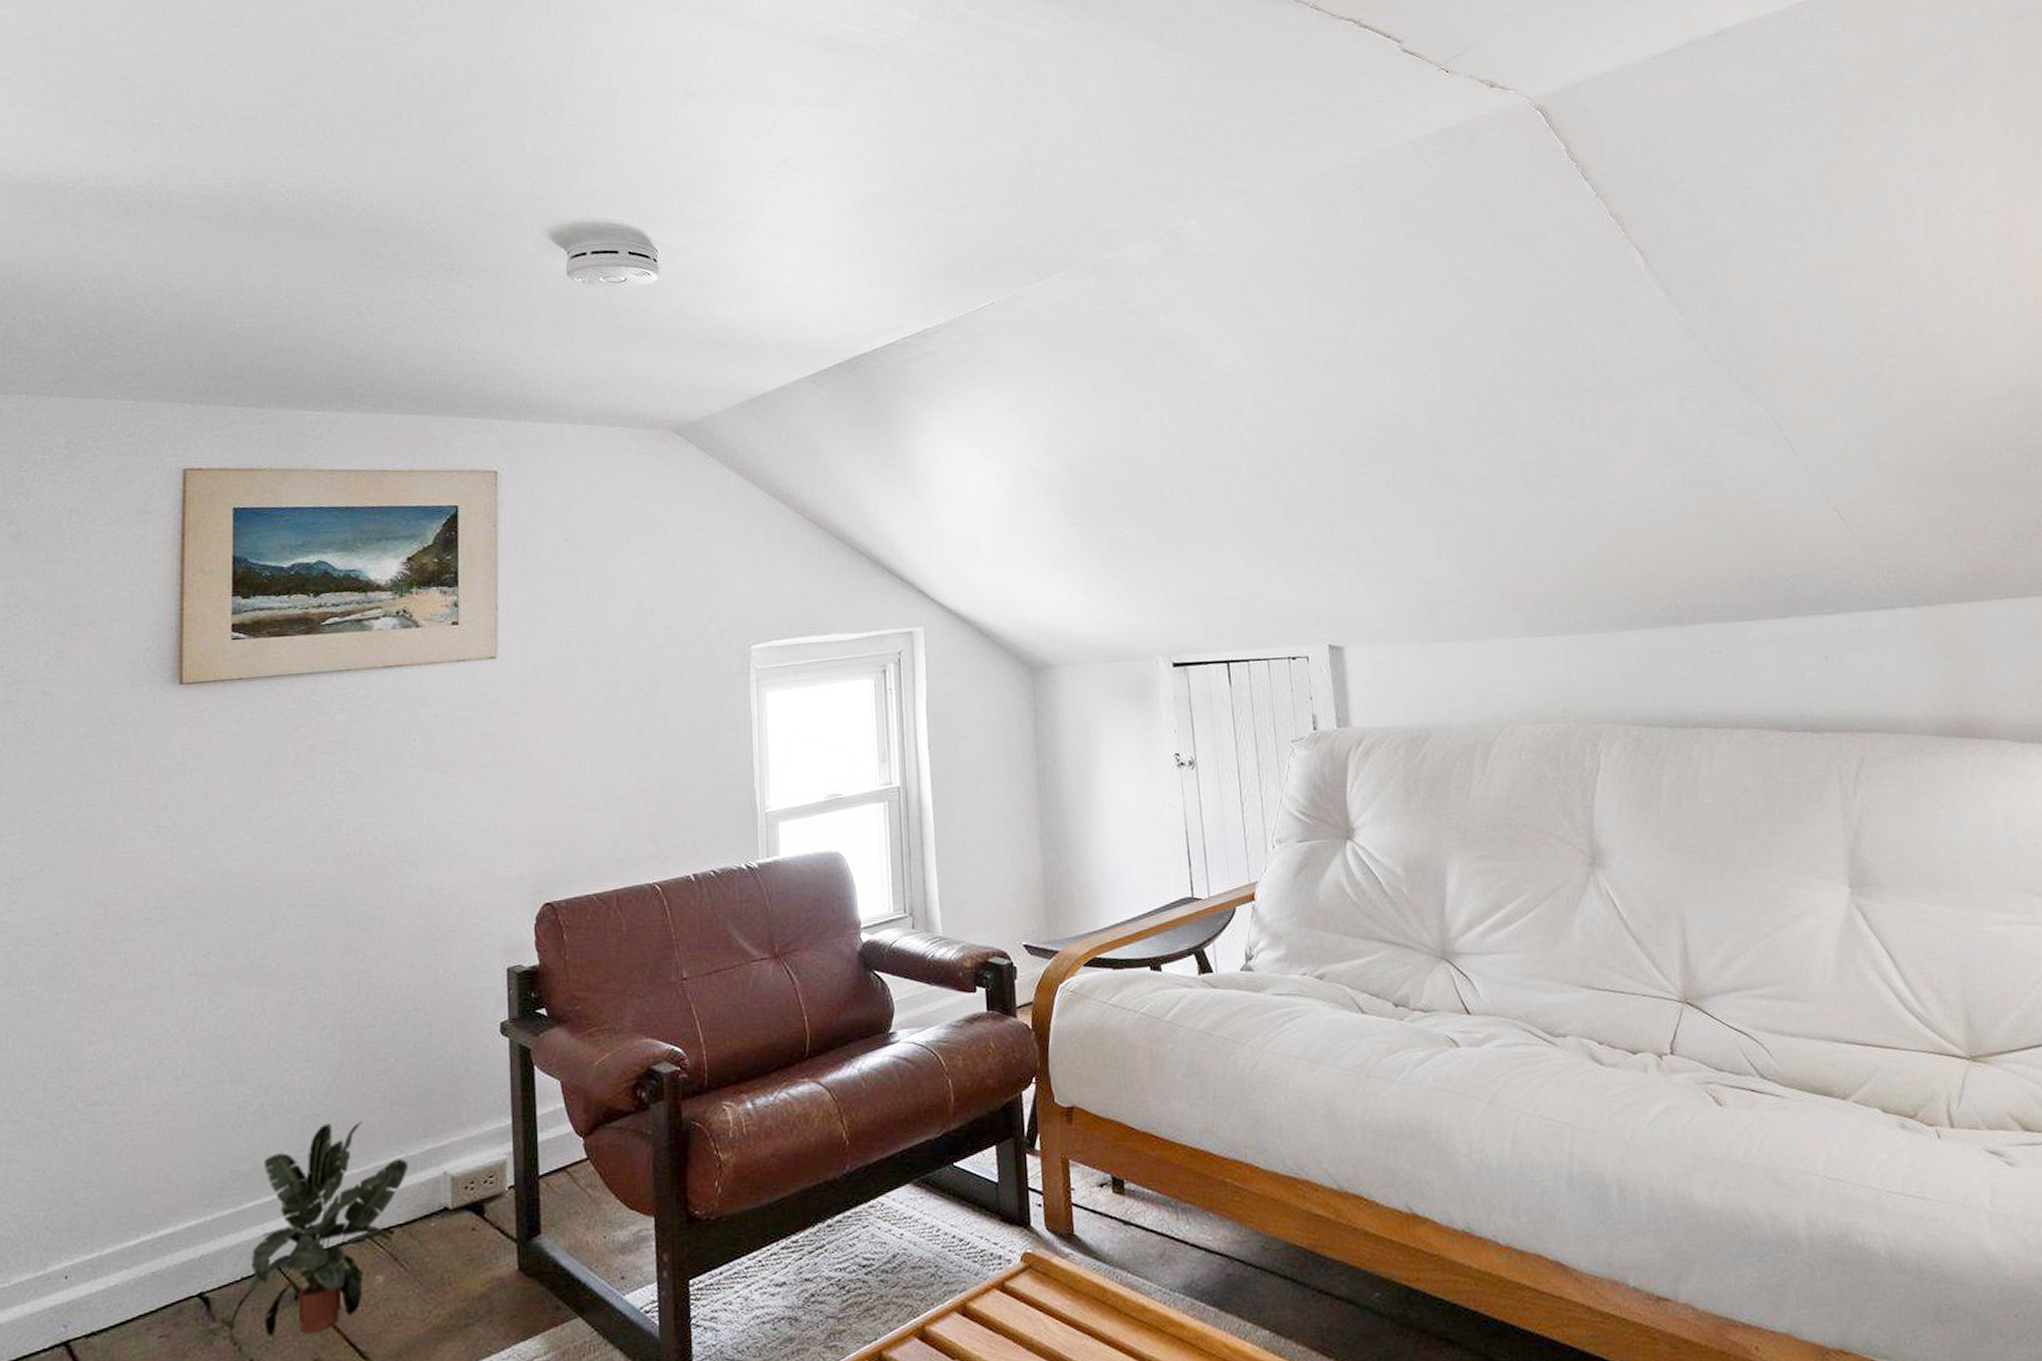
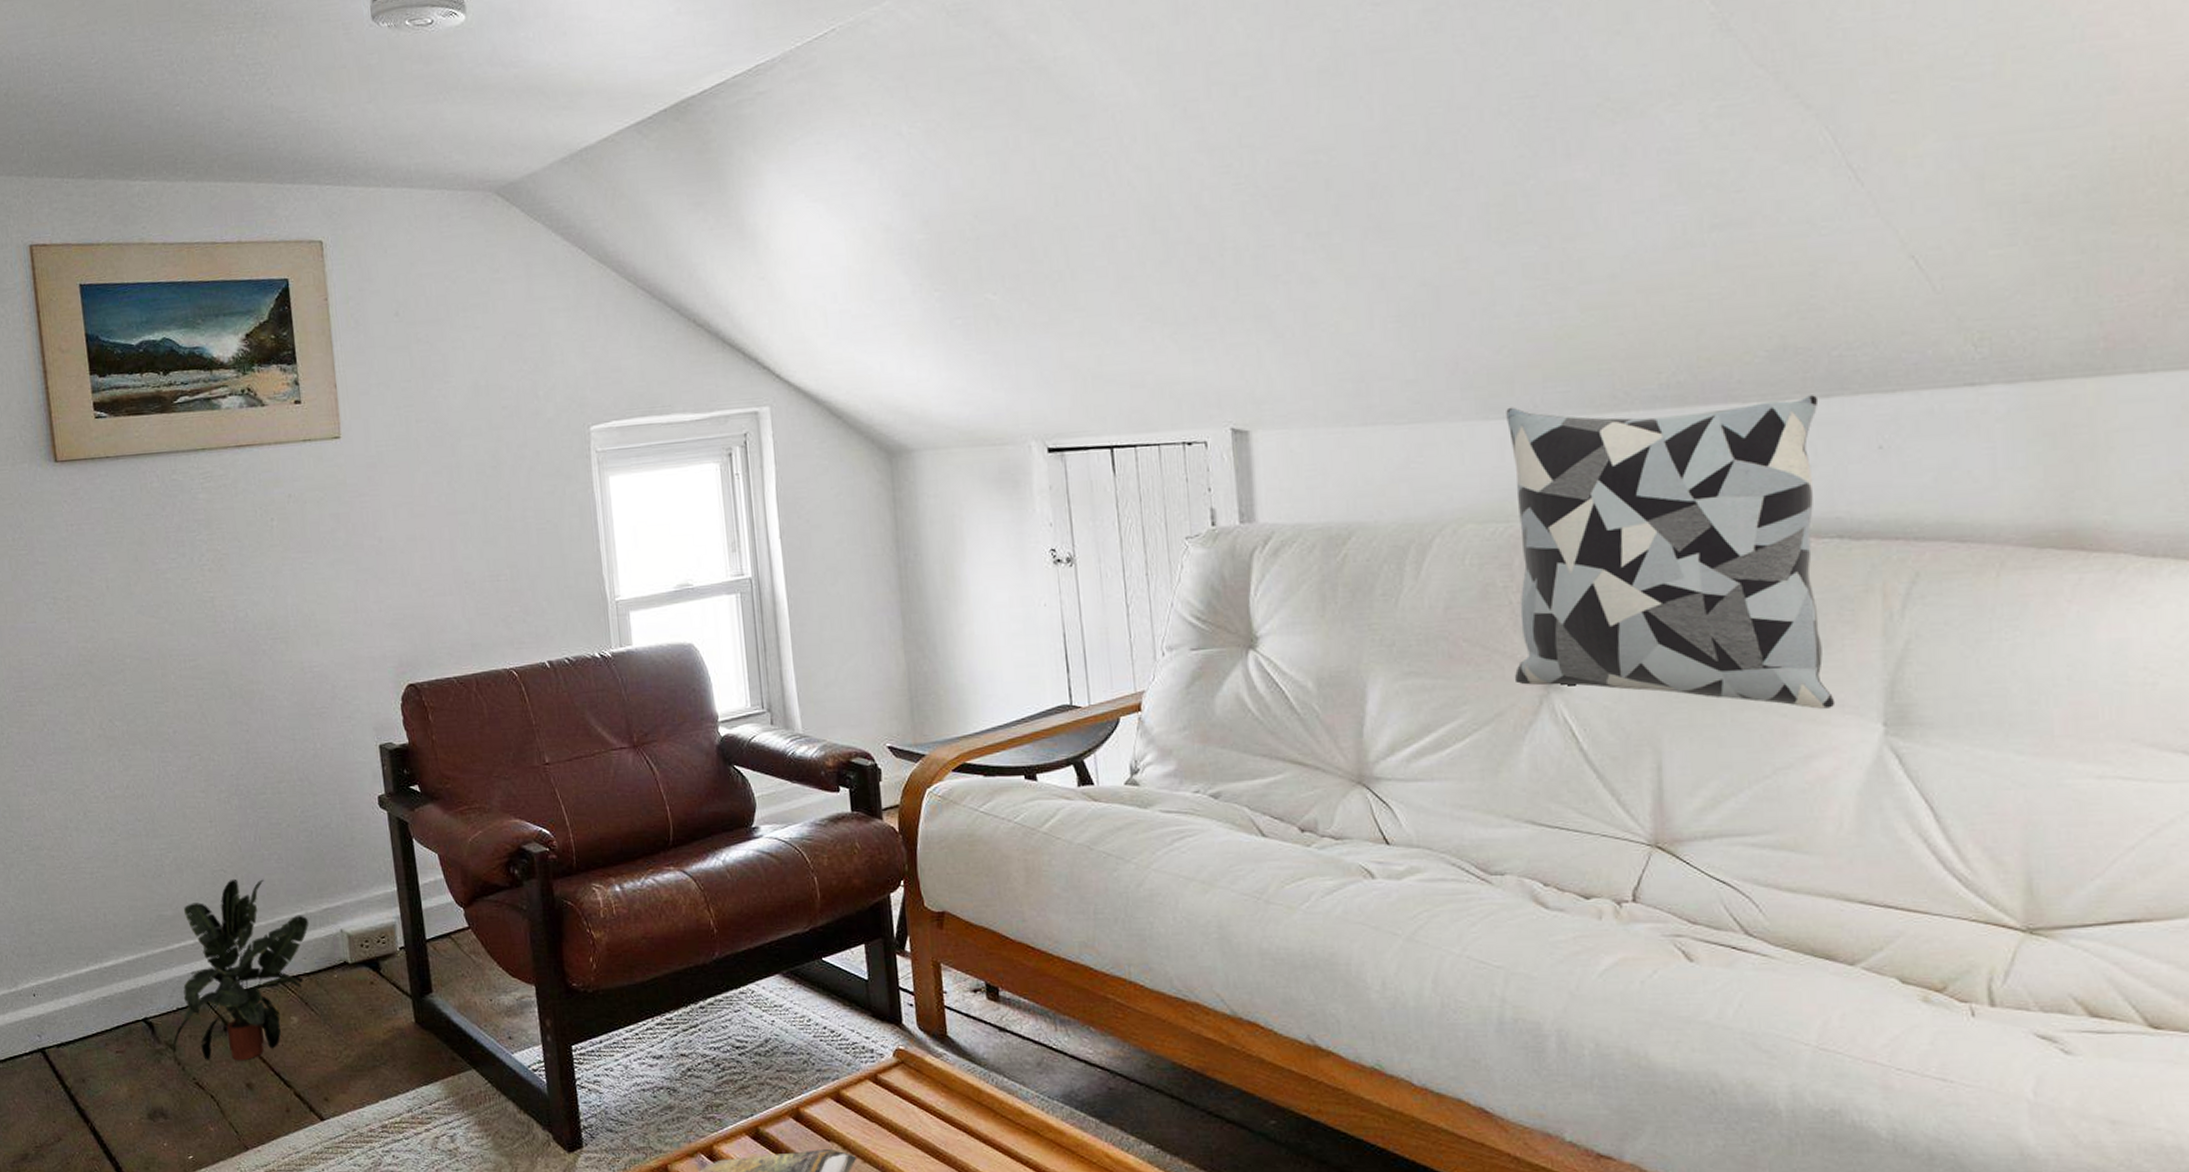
pillow: none [1547,616,1813,875] -> present [1506,395,1836,709]

